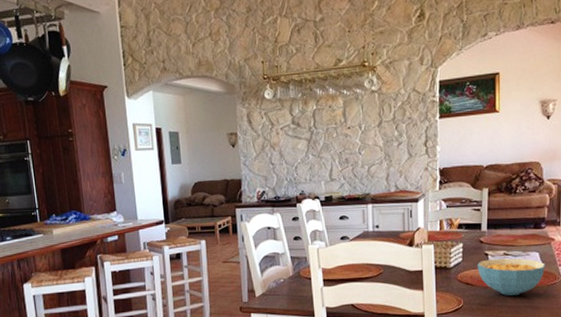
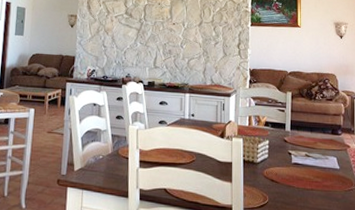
cereal bowl: present [477,258,545,296] -> none [282,158,342,197]

